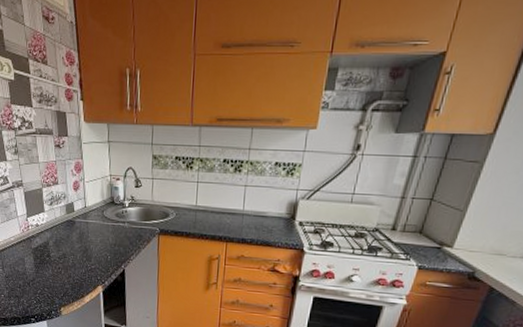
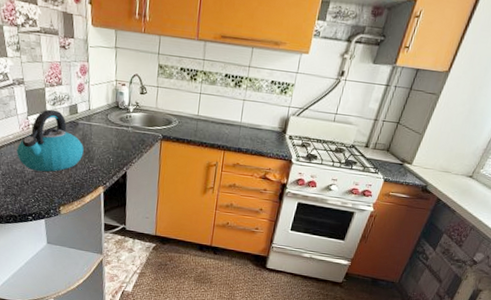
kettle: none [18,209,81,273] -> present [17,109,84,172]

